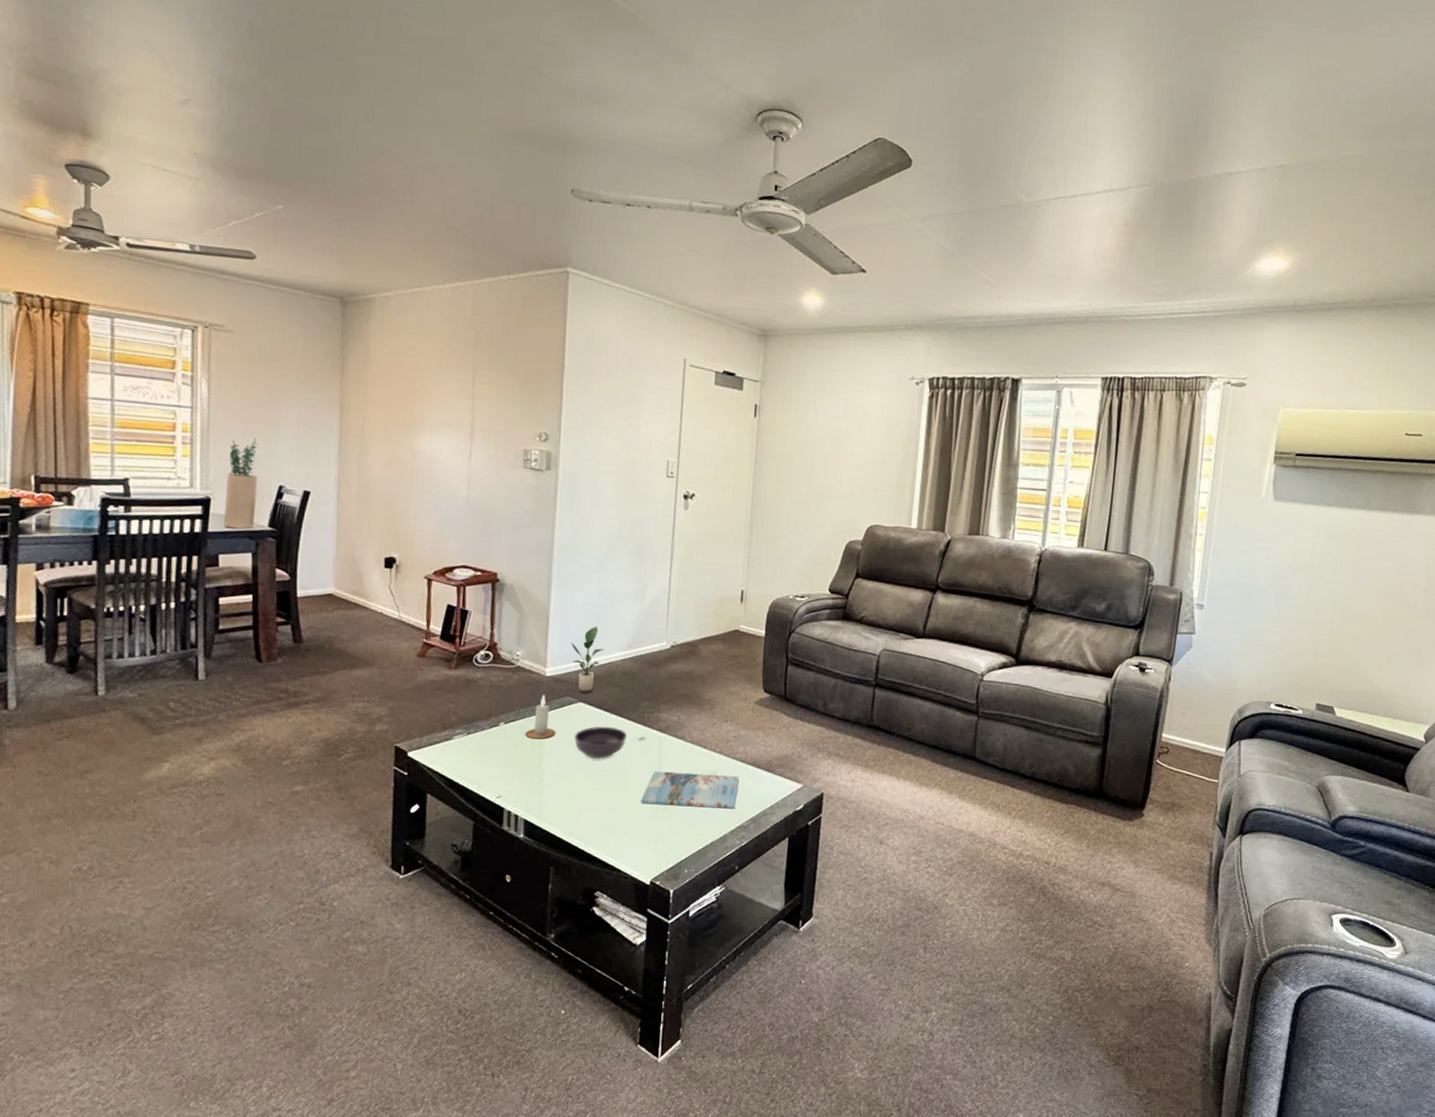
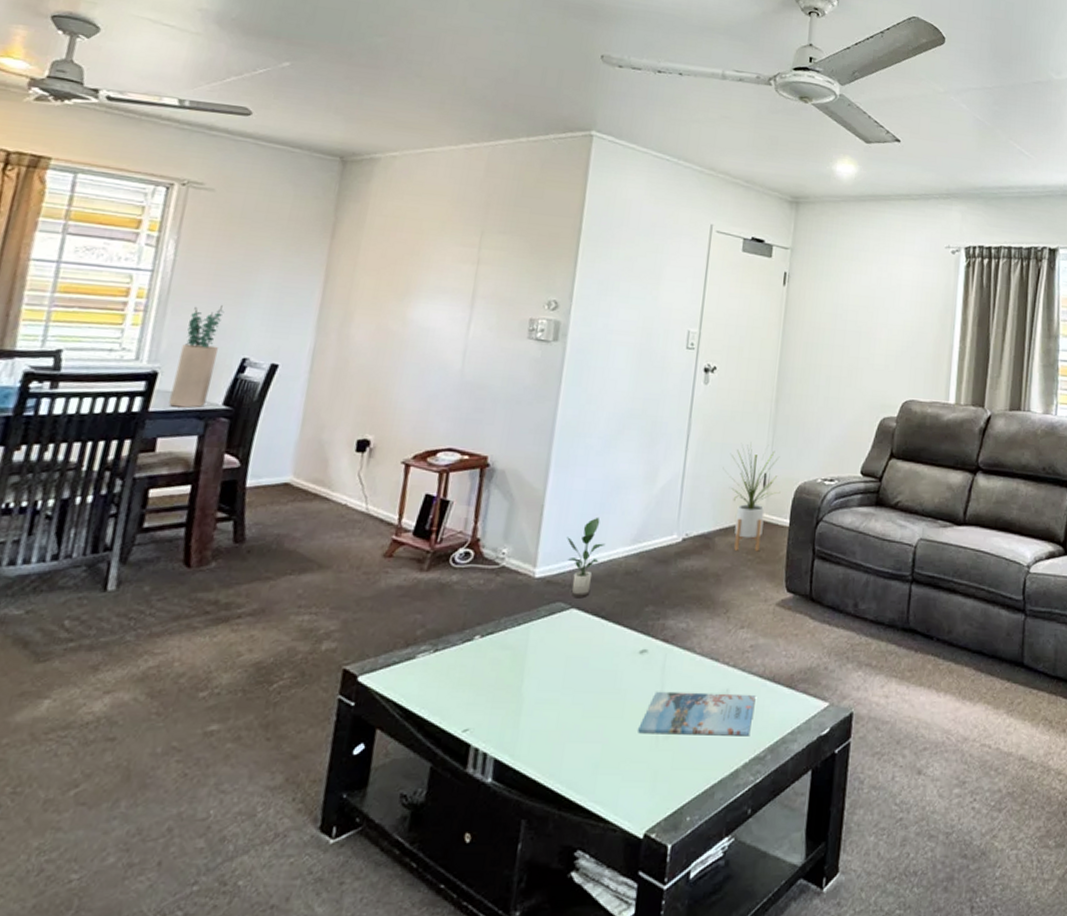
candle: present [525,695,556,739] -> none [504,601,542,656]
bowl: present [574,726,627,759] -> none [563,637,626,678]
house plant: none [704,562,756,658] -> present [722,442,781,552]

